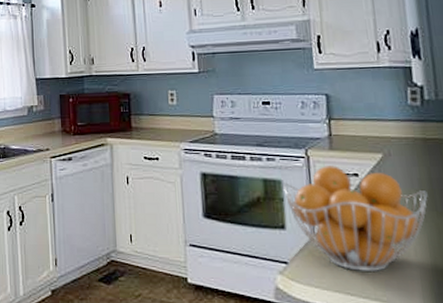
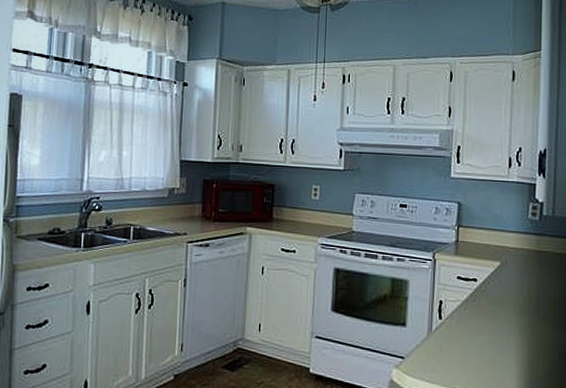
fruit basket: present [283,166,428,273] -> none [409,269,534,370]

